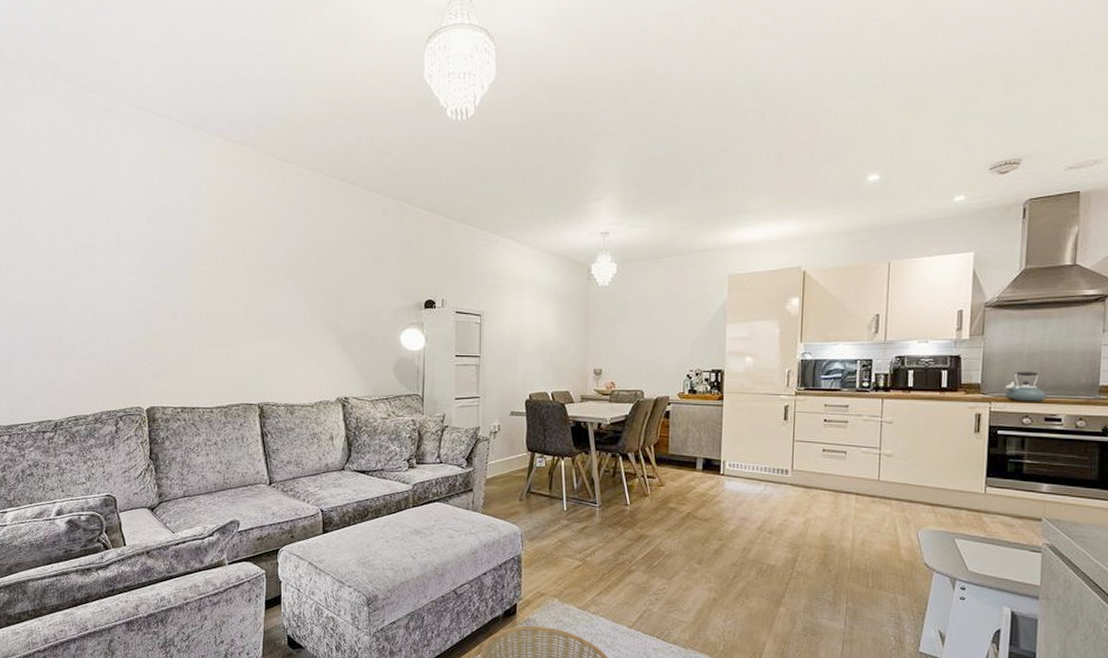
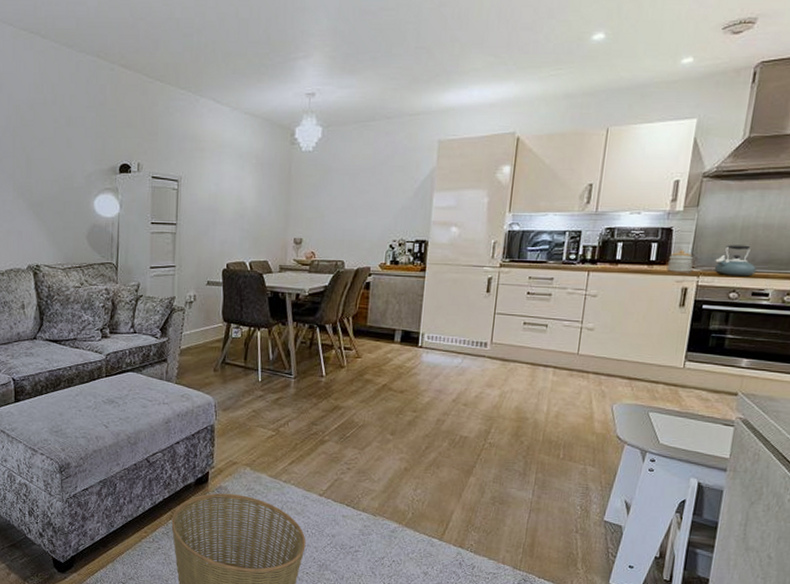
jar: none [959,377,984,400] -> present [667,250,694,274]

